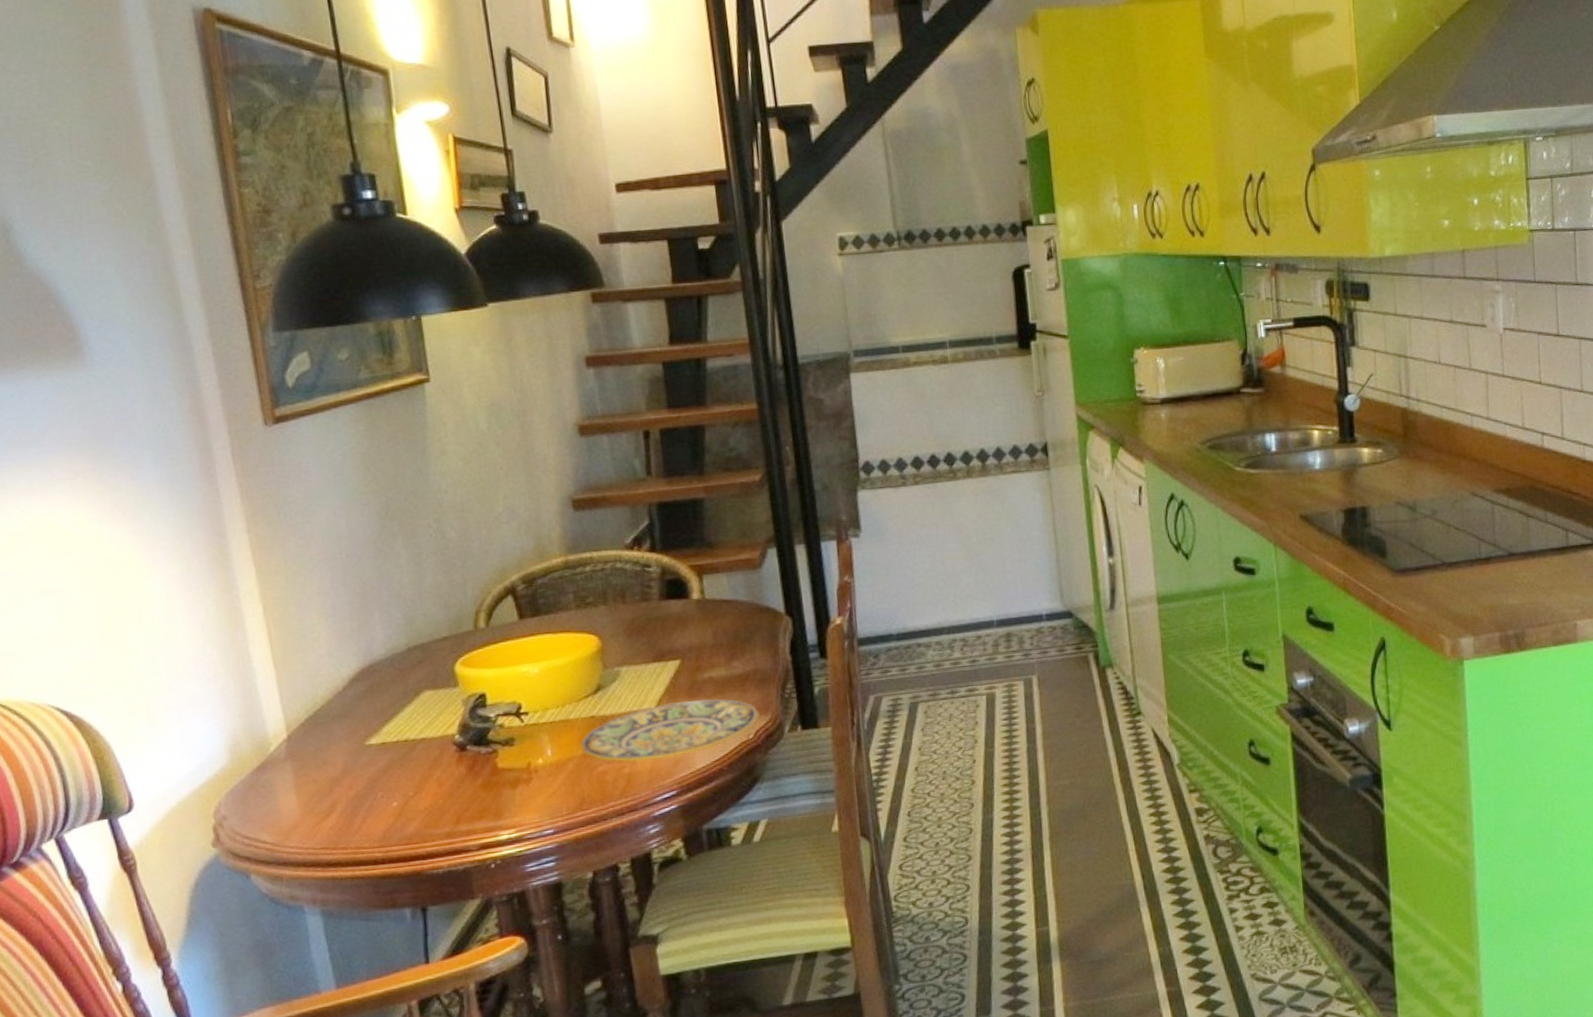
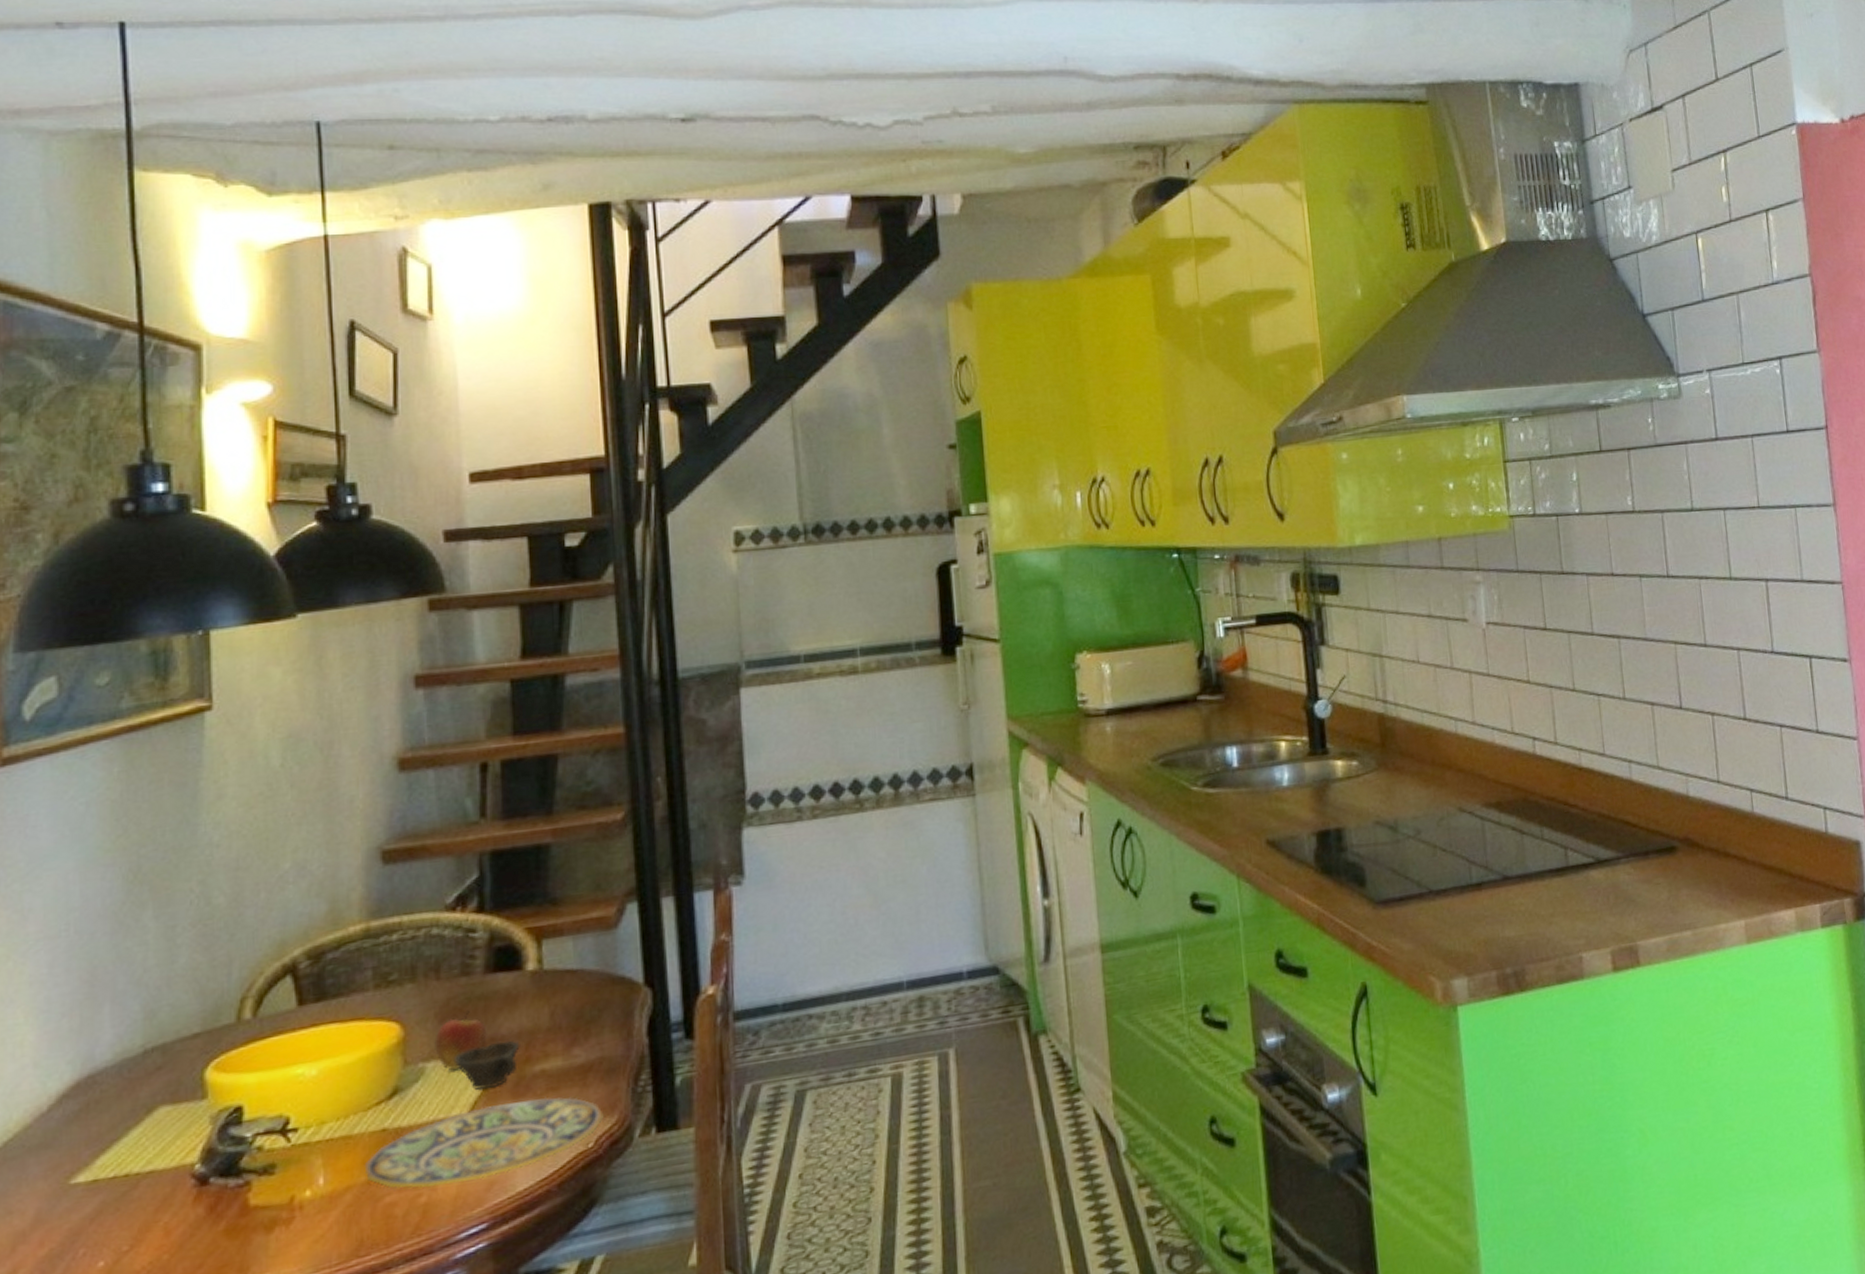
fruit: none [625,628,666,675] -> present [434,1010,487,1071]
cup: none [641,653,692,690] -> present [453,1041,520,1090]

